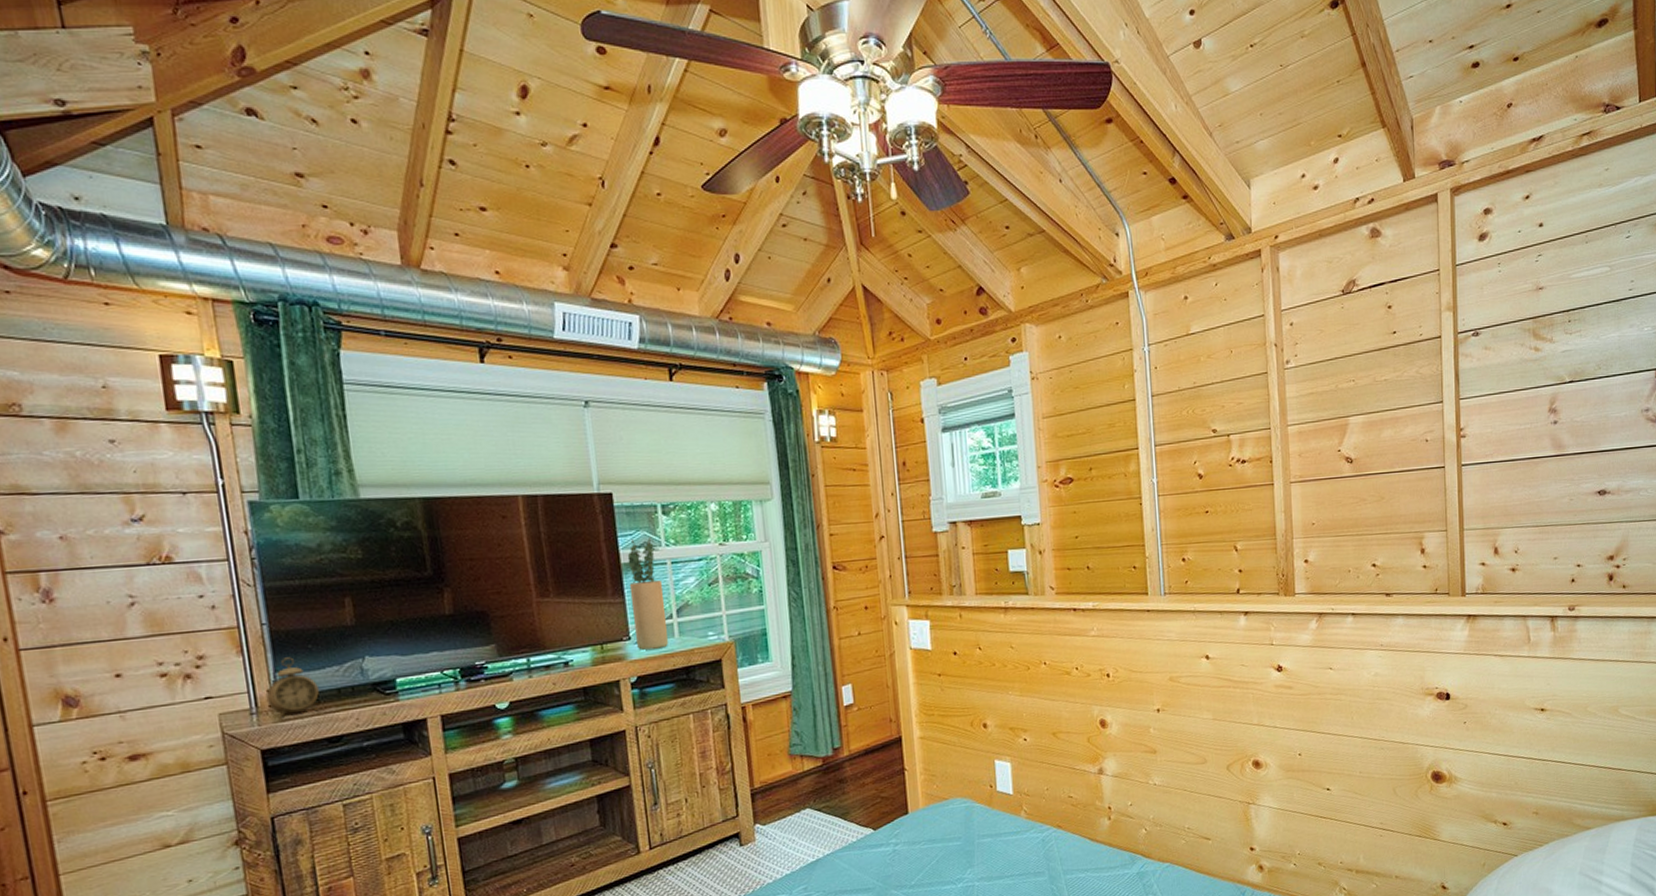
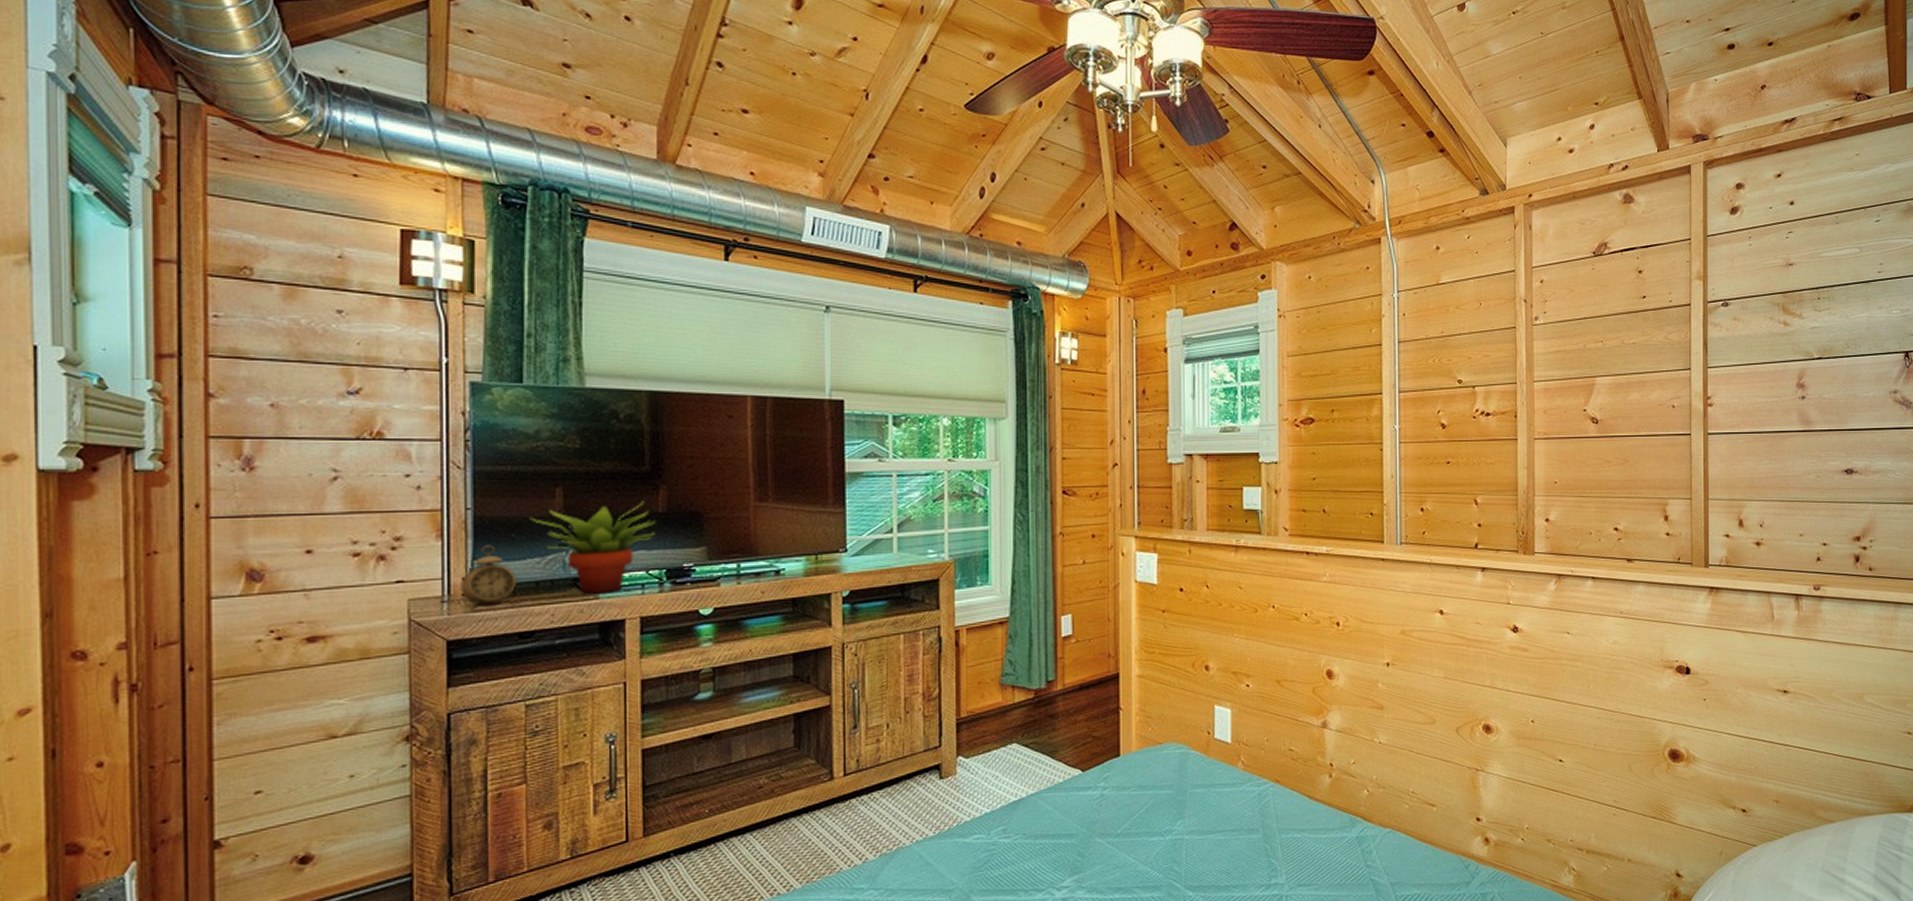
succulent plant: none [323,604,446,697] -> present [530,501,656,595]
vase: present [627,537,668,651] -> none [851,447,887,565]

